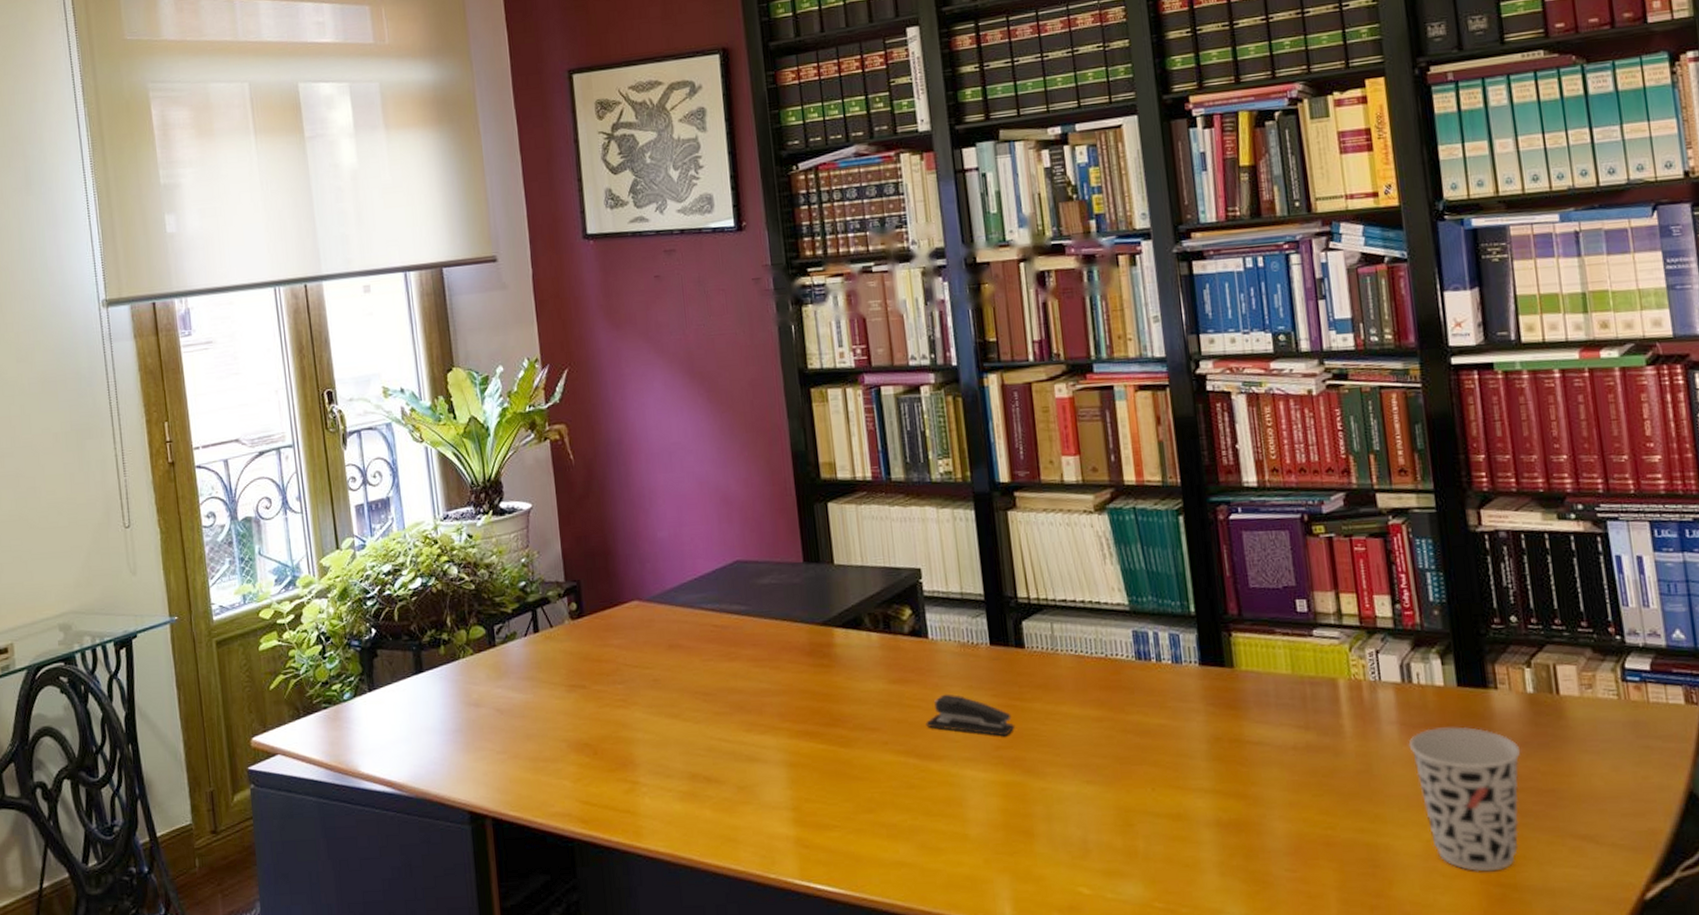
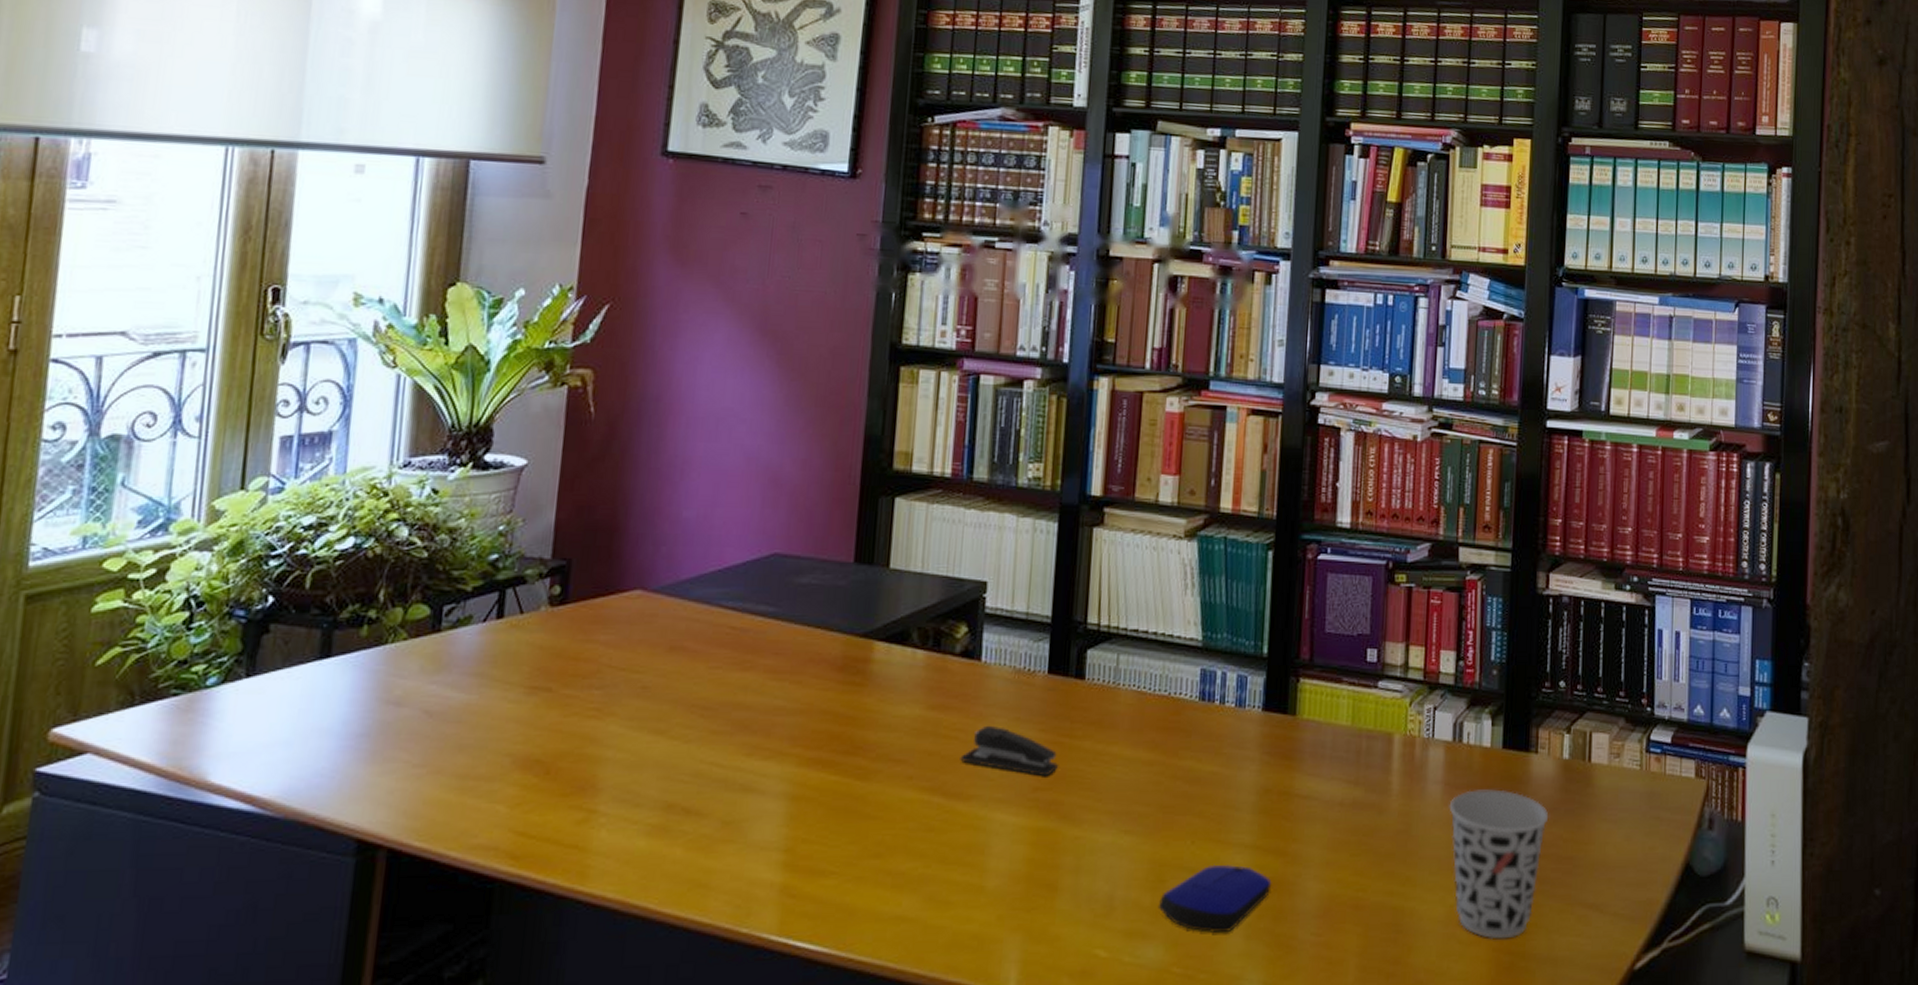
computer mouse: none [1130,808,1238,871] -> present [1157,864,1272,933]

